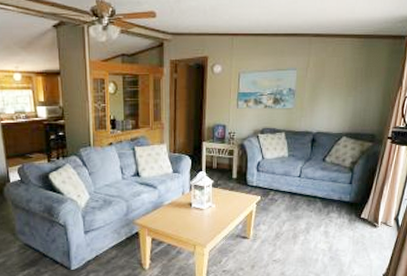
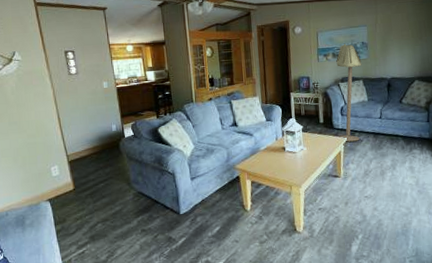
floor lamp: none [250,88,286,201] -> present [336,43,362,142]

